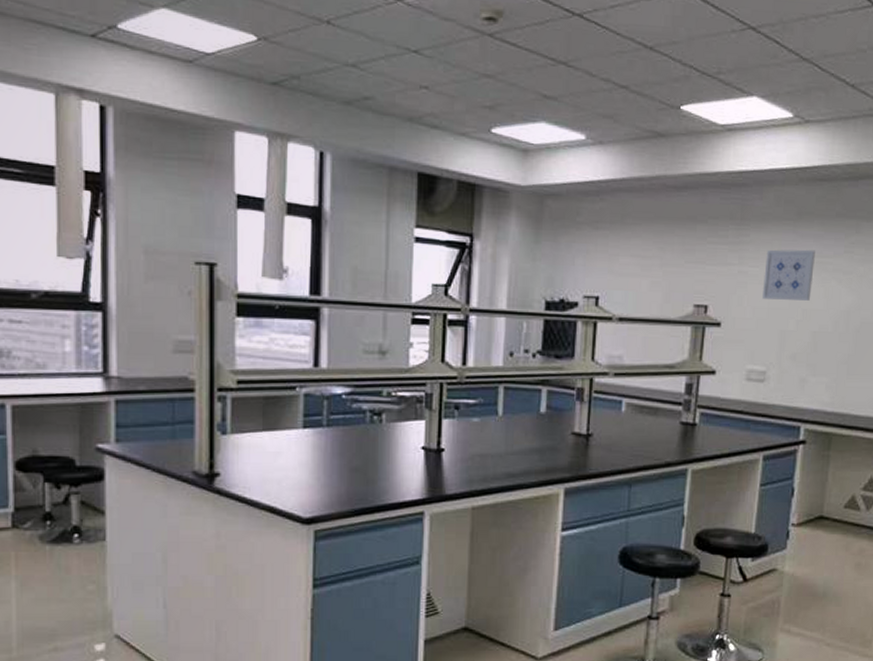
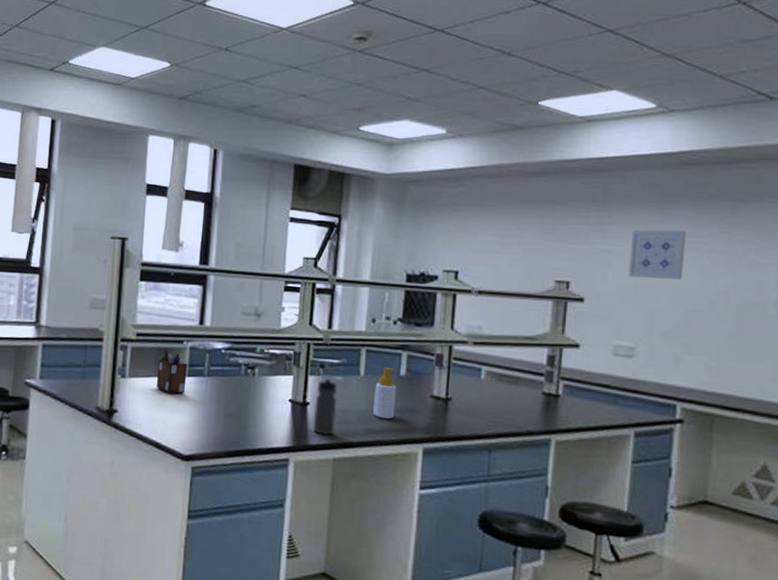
desk organizer: none [265,397,302,449] -> present [156,348,187,394]
water bottle: none [450,420,475,484] -> present [314,377,338,436]
soap bottle: none [513,406,537,461] -> present [373,368,397,420]

